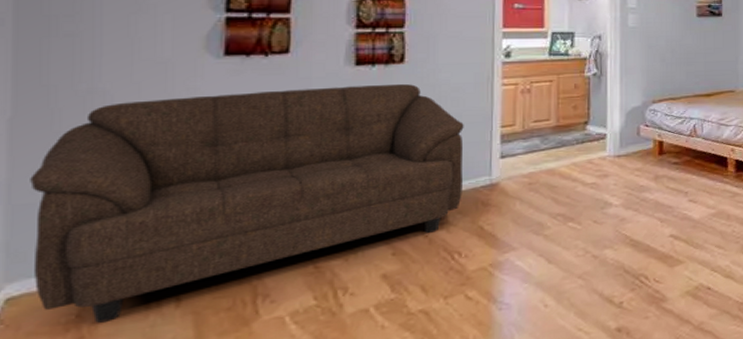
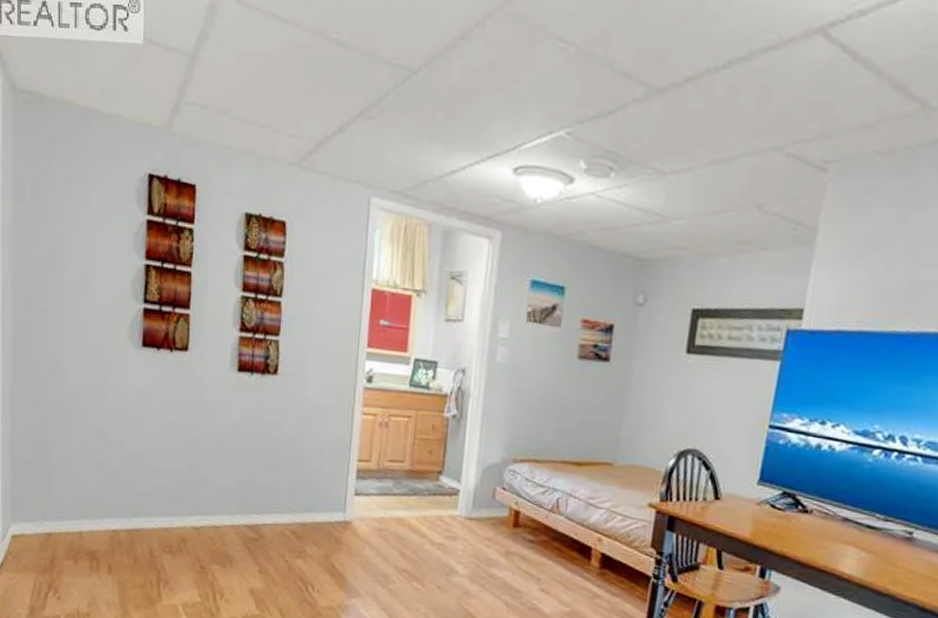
sofa: present [30,83,464,323] -> none [23,381,325,573]

